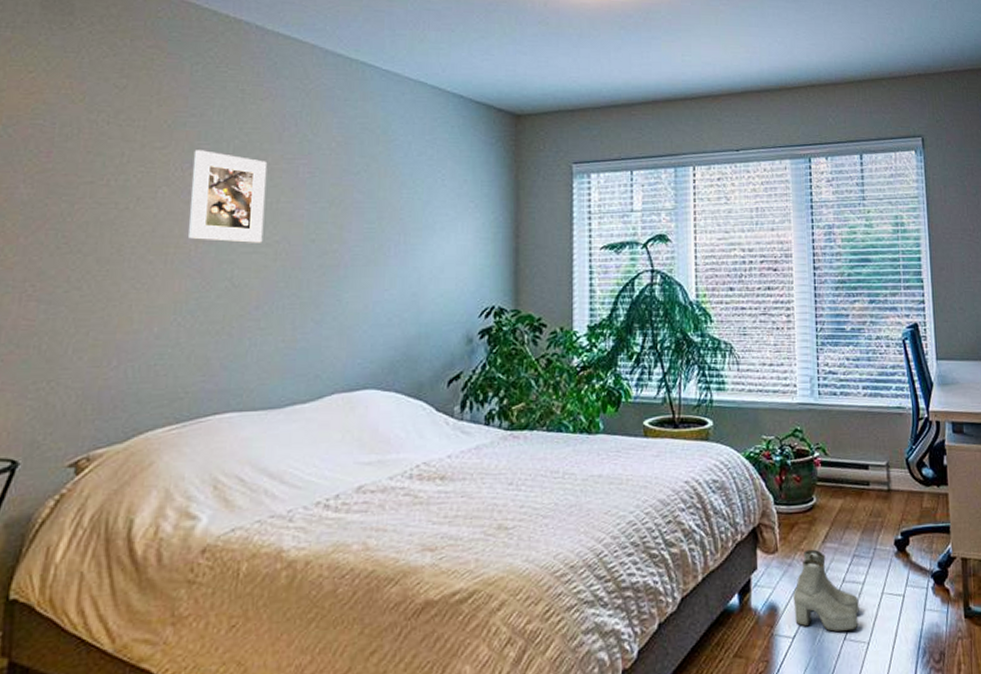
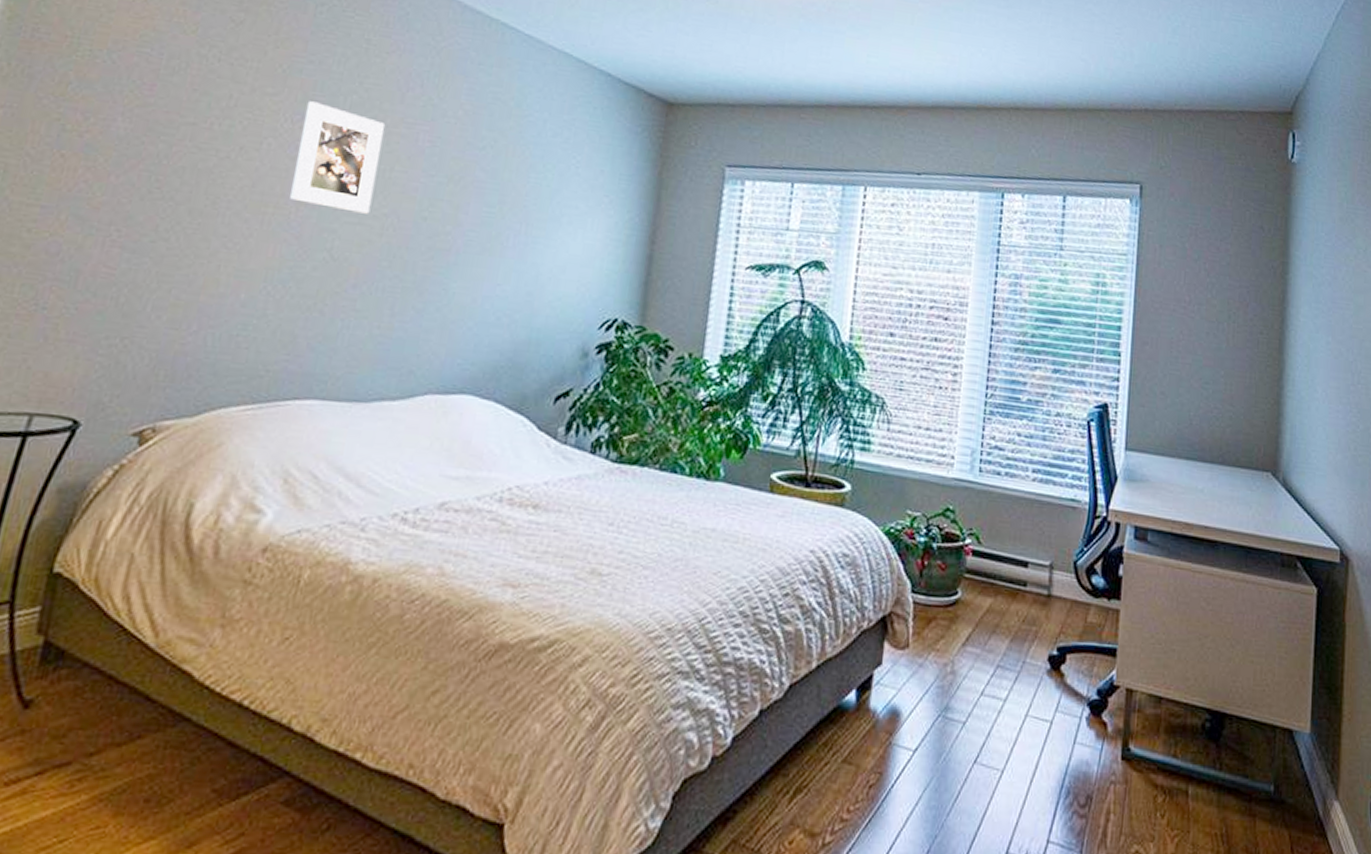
boots: present [793,549,859,632] -> none [919,650,997,754]

